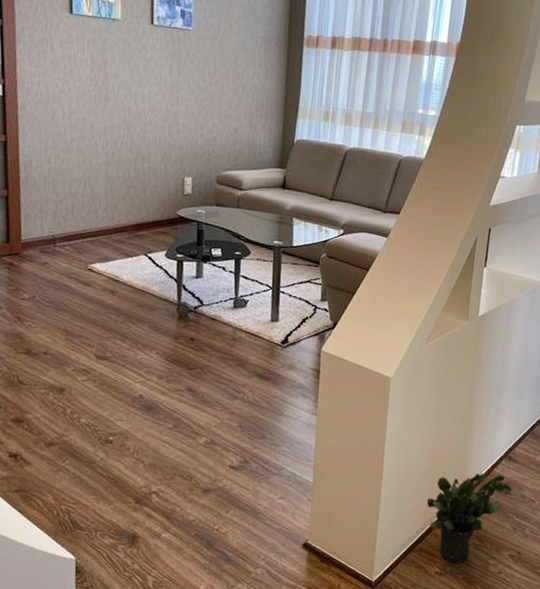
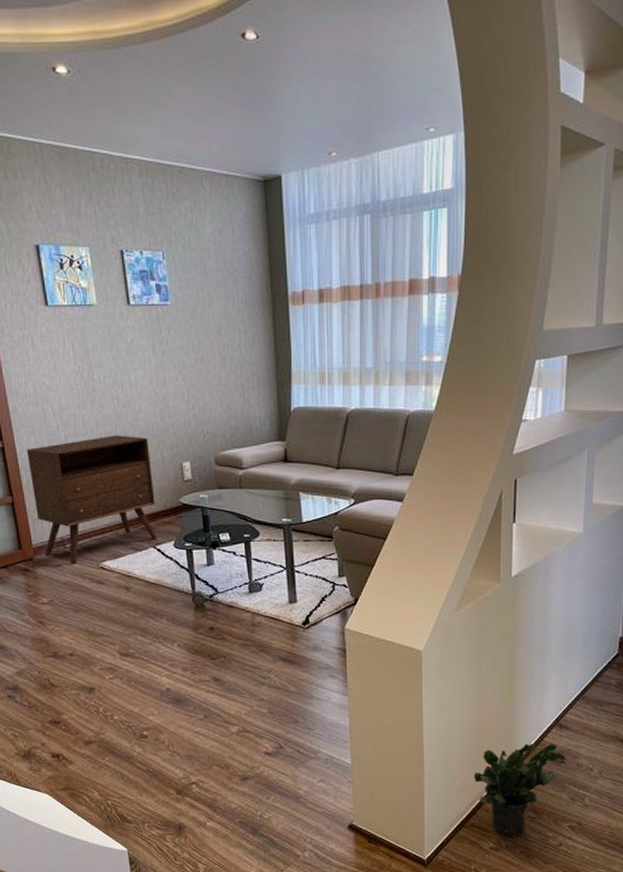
cabinet: none [29,143,154,264] -> present [26,435,158,565]

